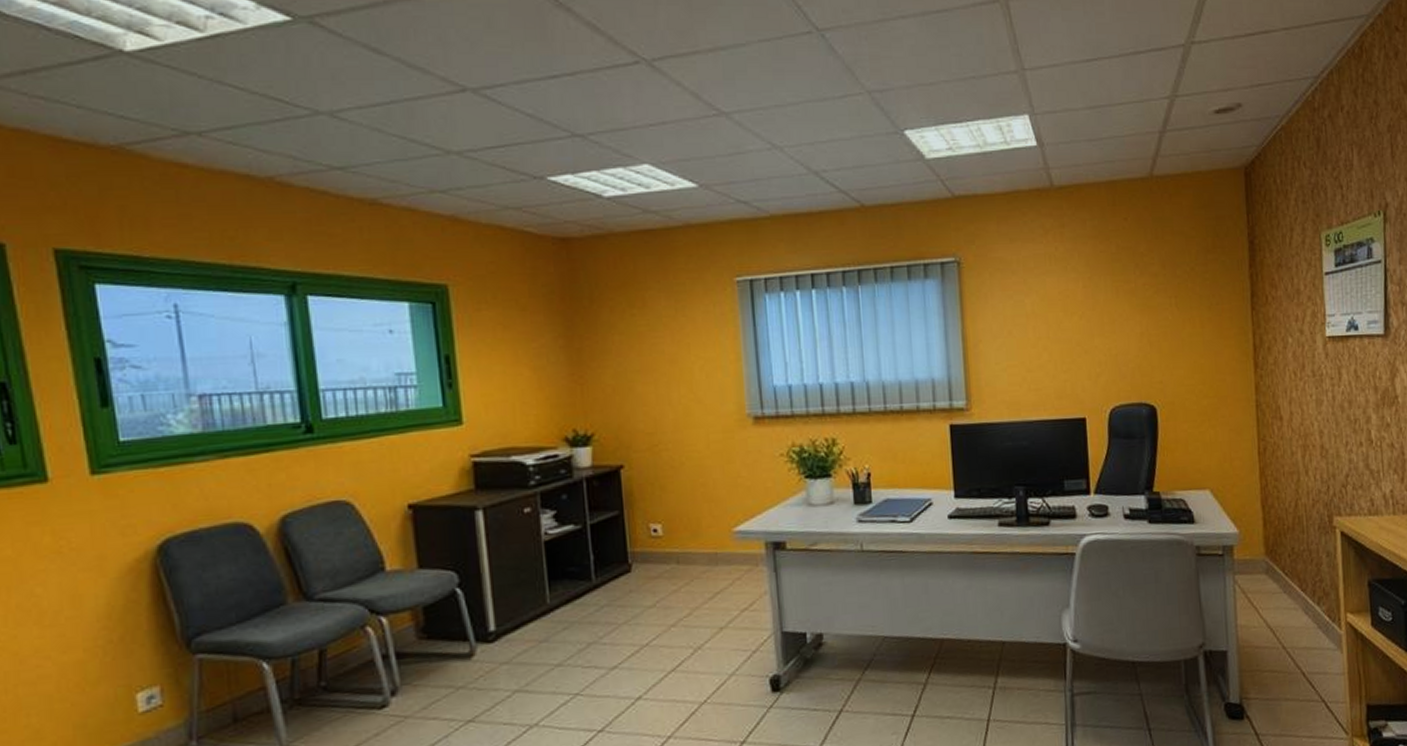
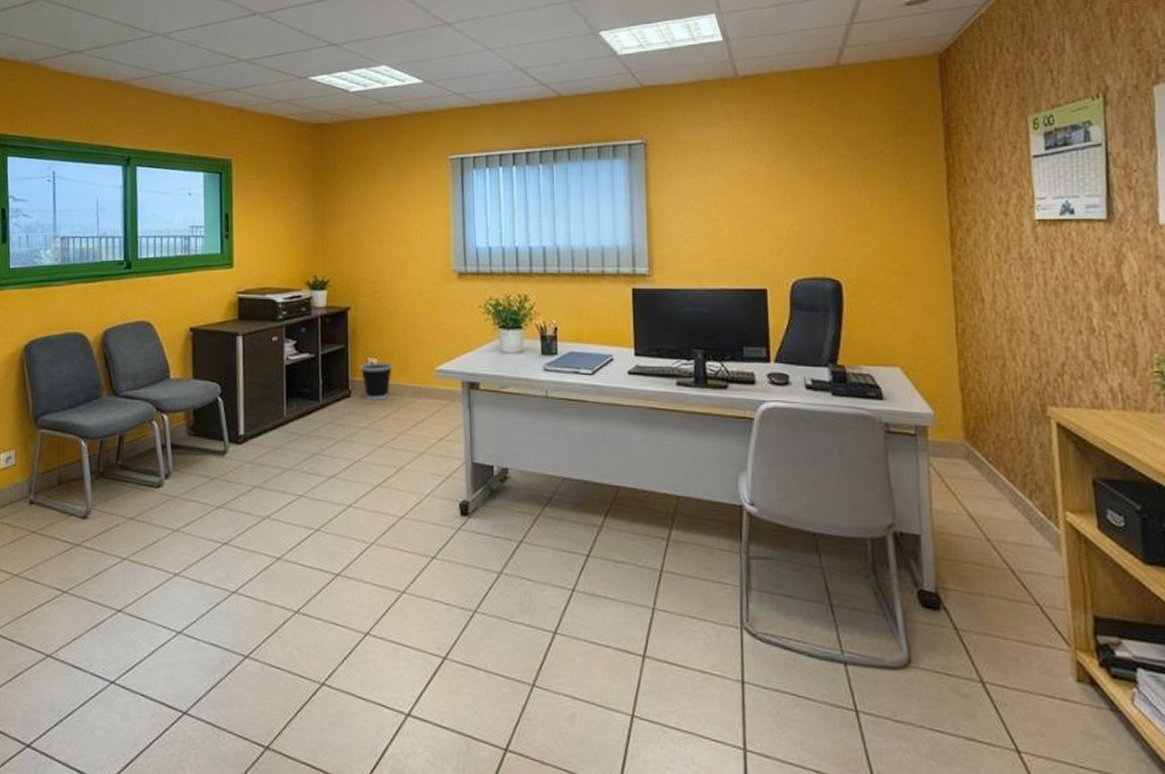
wastebasket: none [640,528,681,574] -> present [360,363,392,400]

